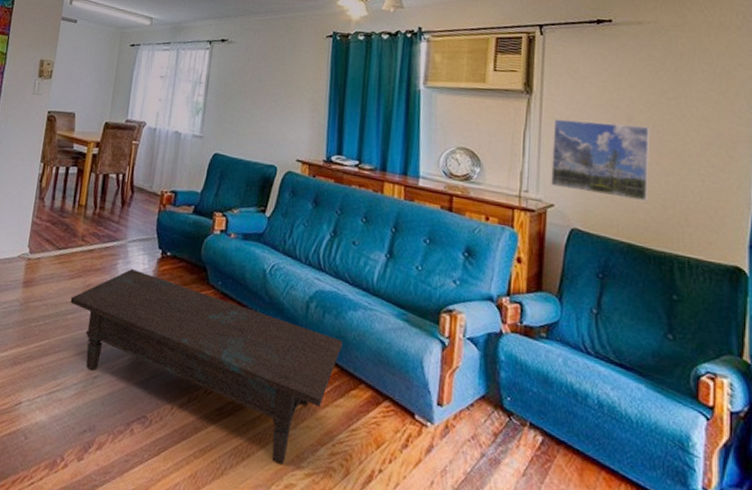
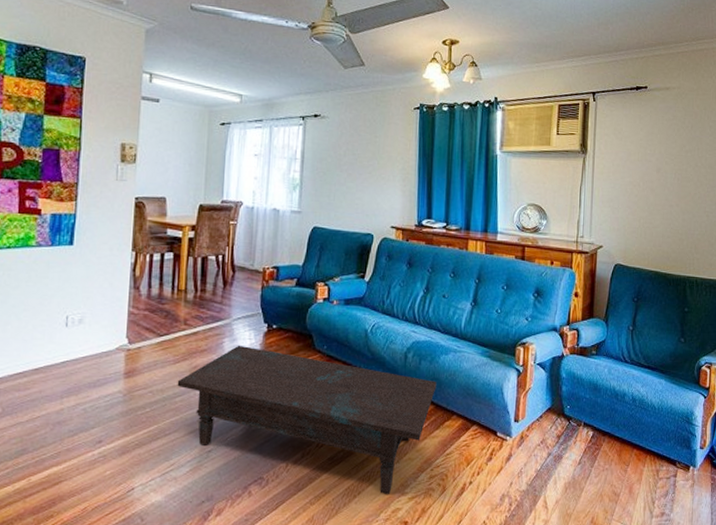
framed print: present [551,118,651,202] -> none [600,173,673,237]

